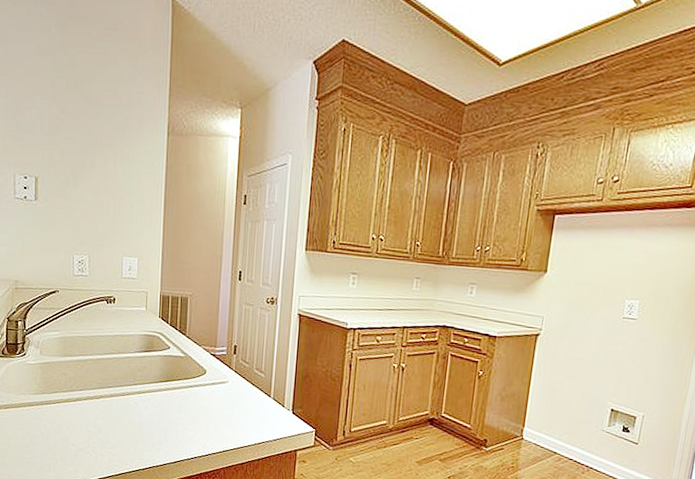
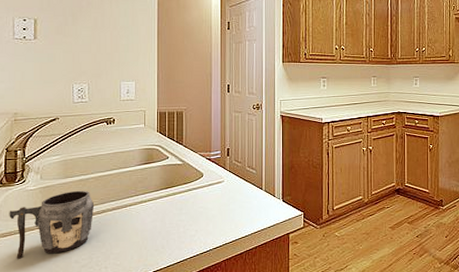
mug: none [10,370,93,434] -> present [9,190,95,259]

